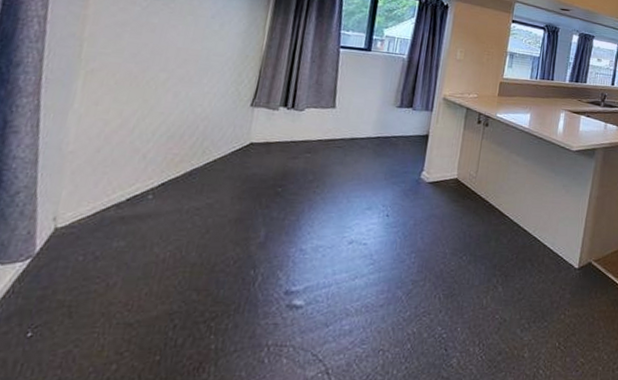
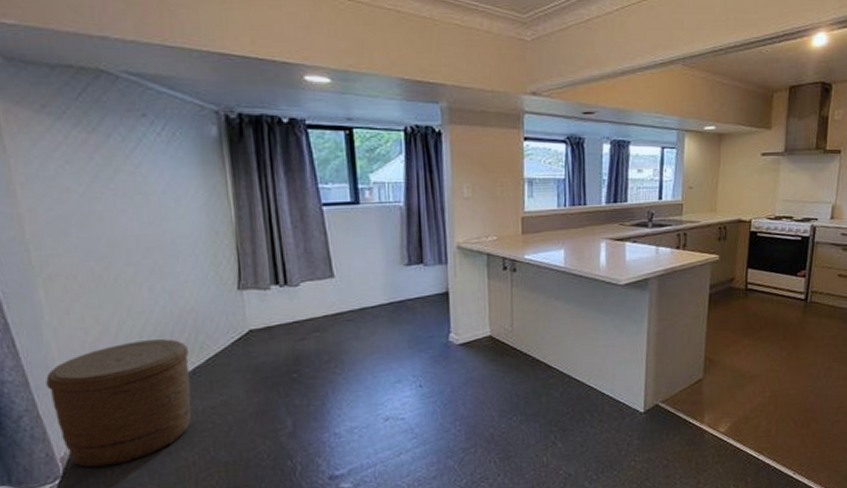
basket: none [48,137,193,252] -> present [46,339,192,468]

